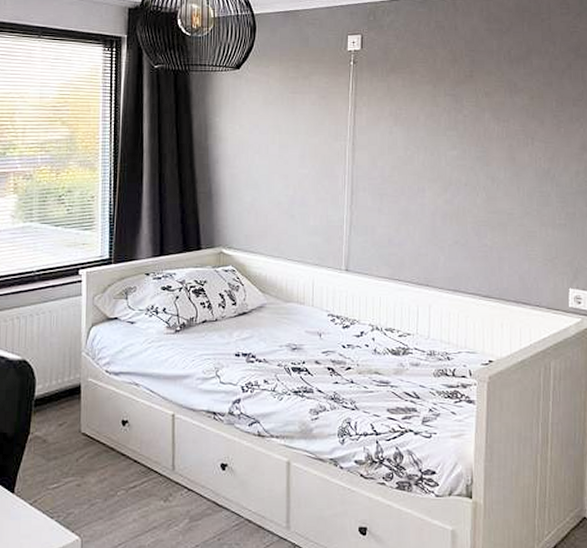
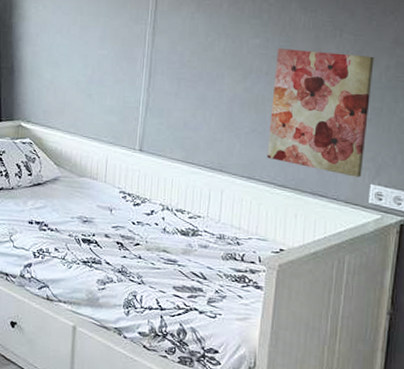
wall art: none [471,159,565,282] -> present [267,48,374,177]

